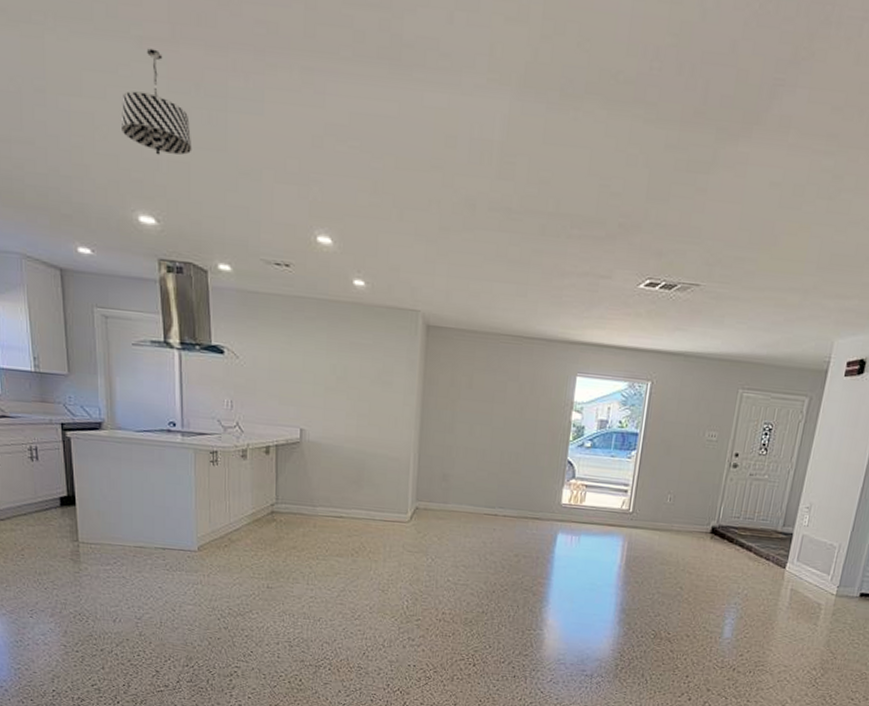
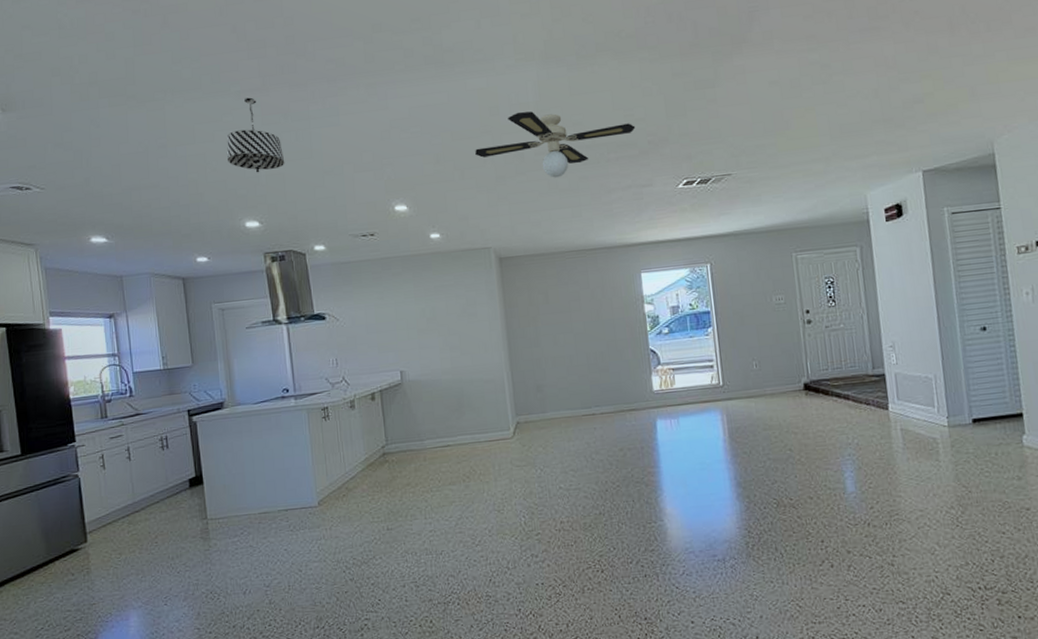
ceiling fan: none [420,150,609,245] -> present [475,111,636,178]

